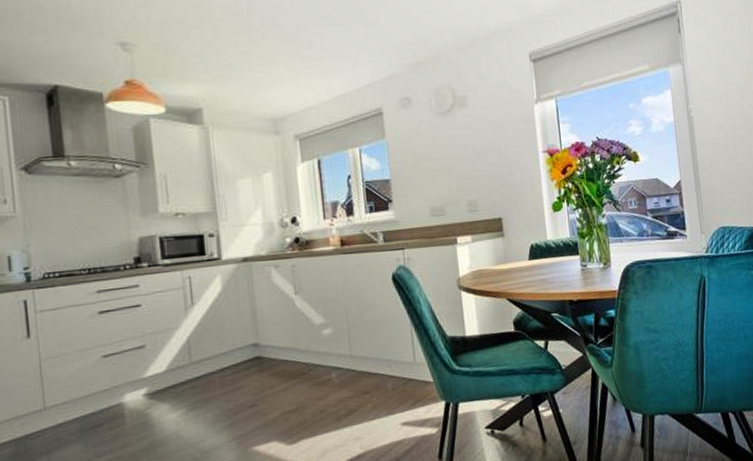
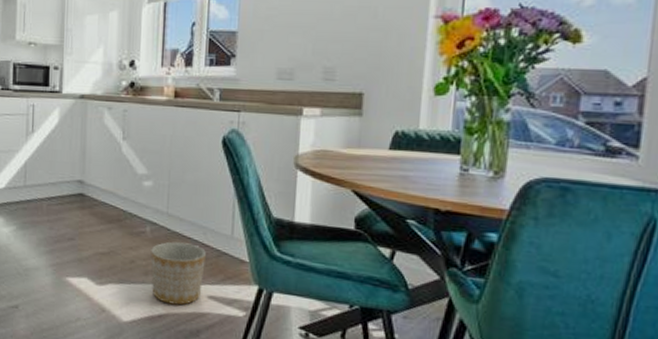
planter: none [339,378,395,443] -> present [150,242,206,306]

